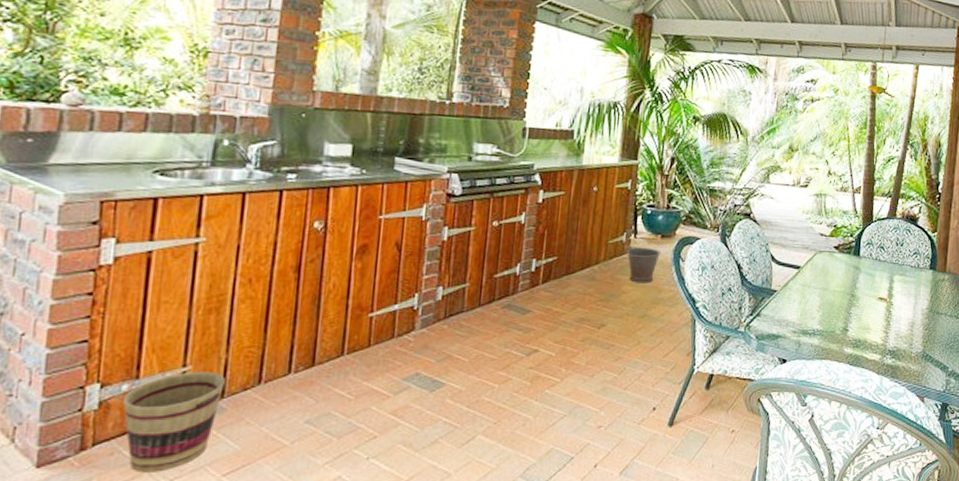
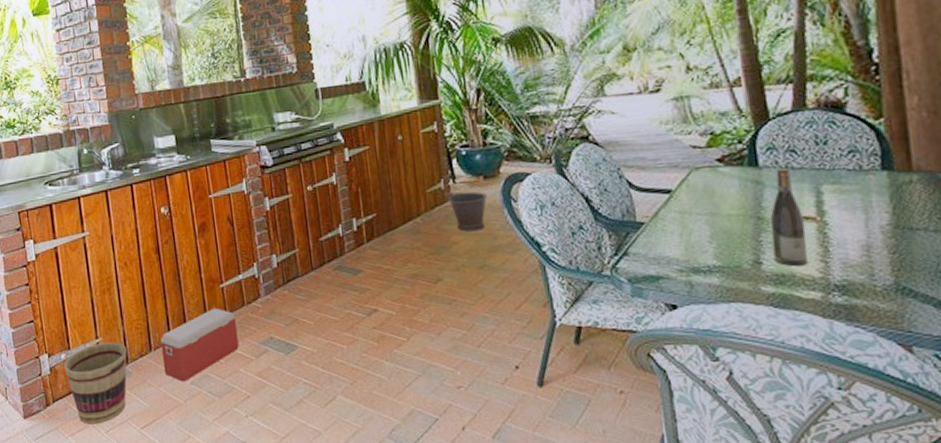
cooler: none [272,338,380,420] -> present [160,307,239,382]
wine bottle: none [856,260,880,334] -> present [769,168,808,266]

